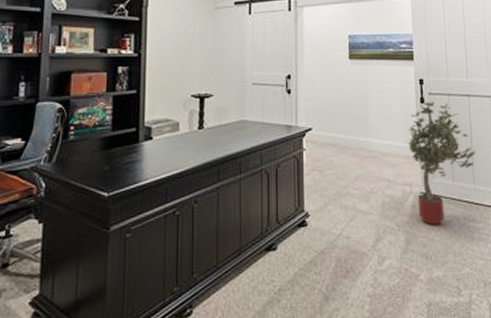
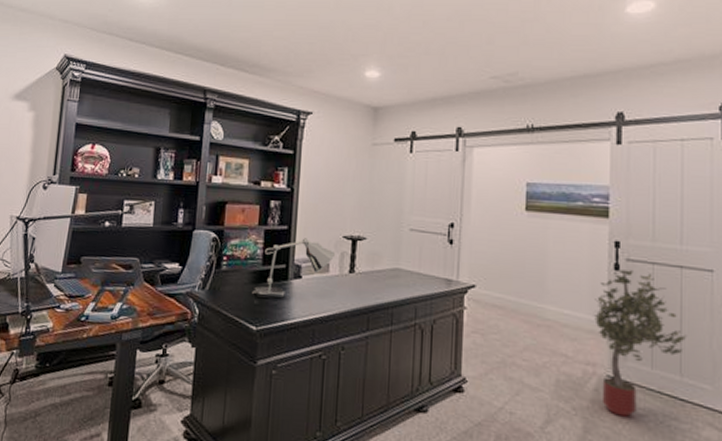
desk lamp: none [102,100,185,164] -> present [252,238,336,299]

